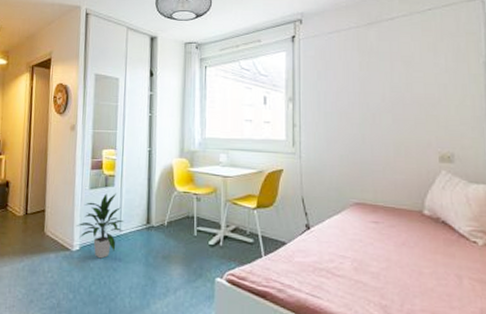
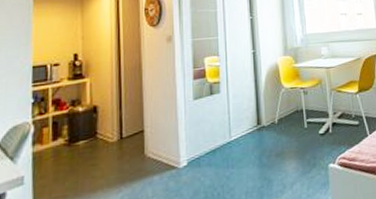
indoor plant: present [76,192,125,259] -> none [182,99,235,170]

